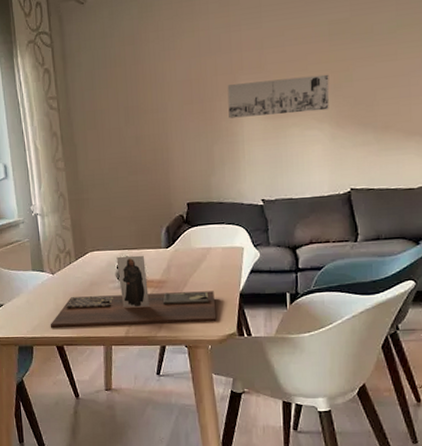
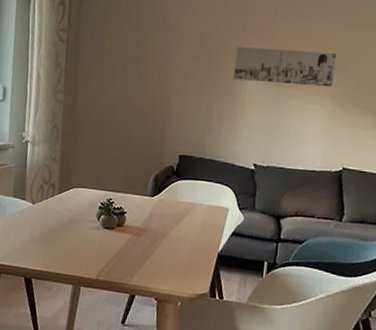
decorative tray: present [50,255,217,329] -> none [21,197,192,279]

